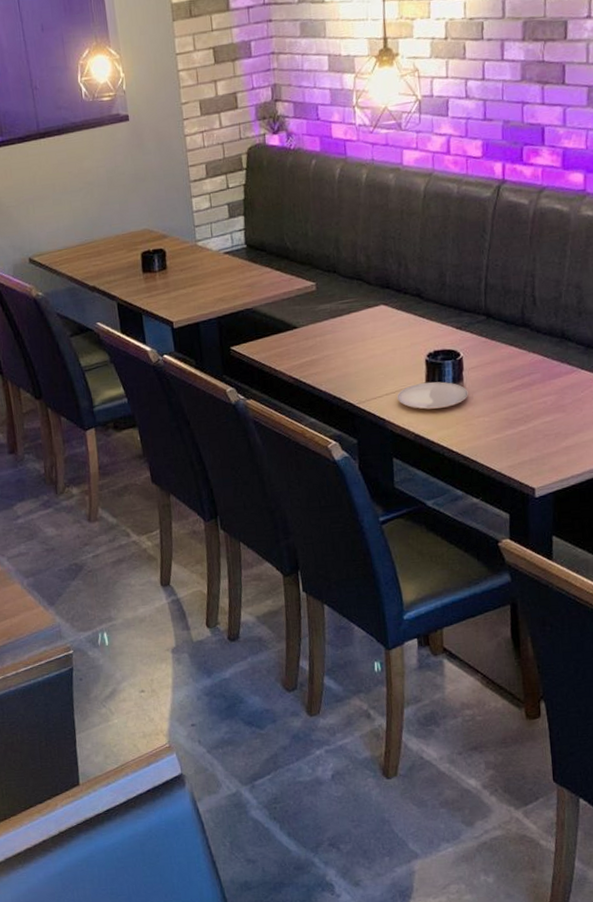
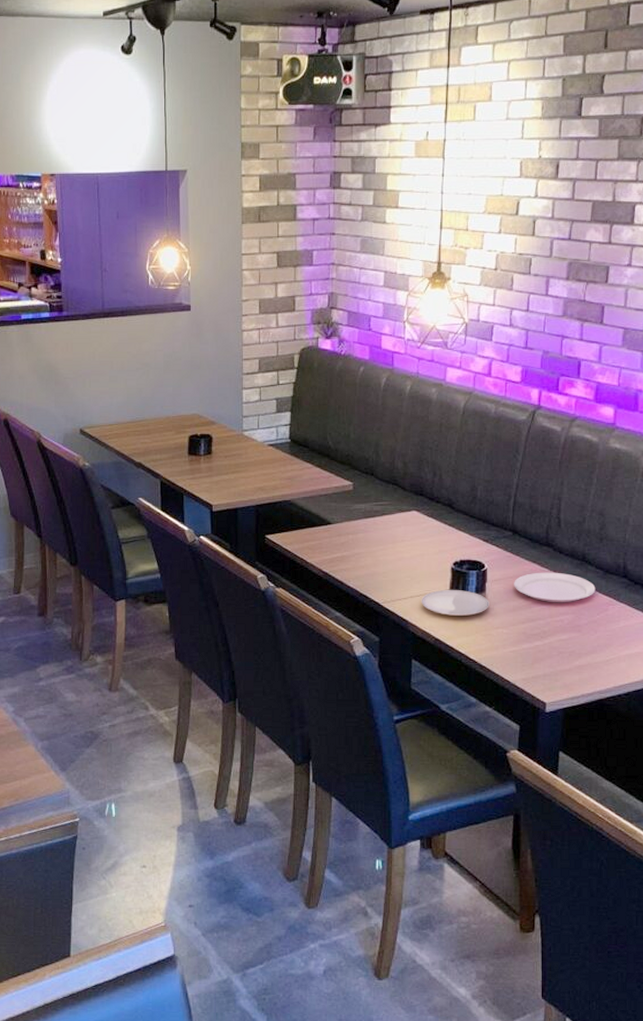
plate: none [492,352,578,385] -> present [514,572,596,603]

